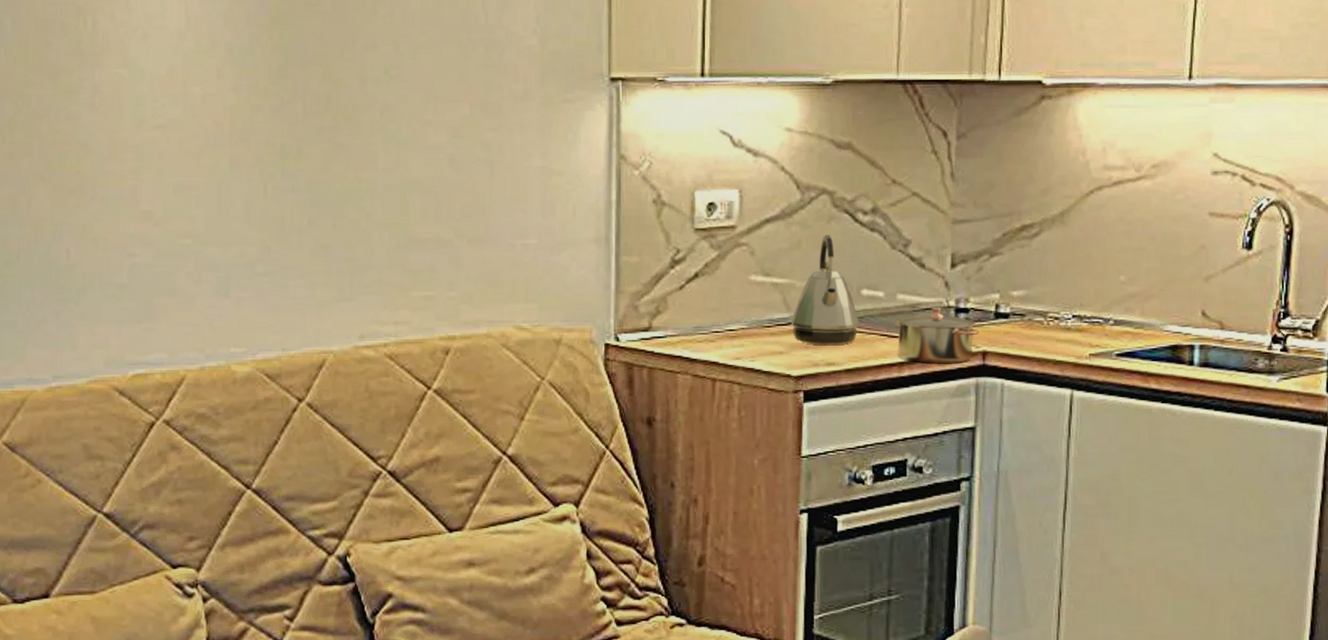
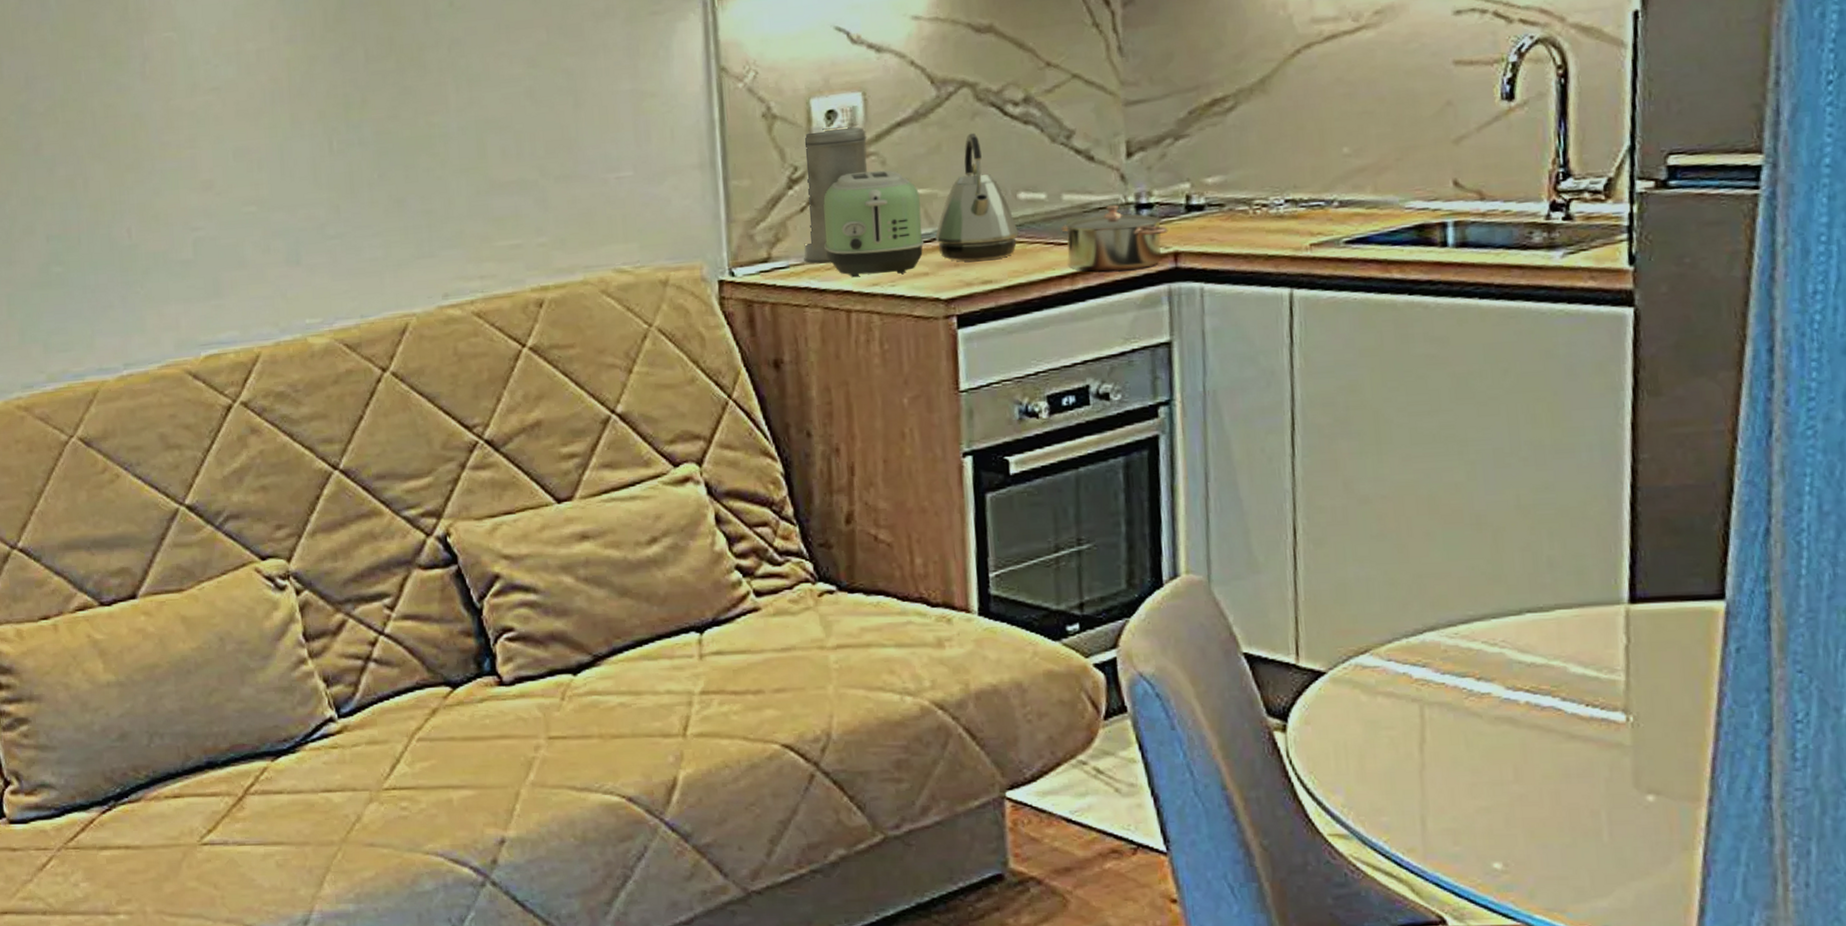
canister: none [679,218,741,337] -> present [804,126,868,264]
toaster: none [697,259,782,351] -> present [823,170,925,277]

